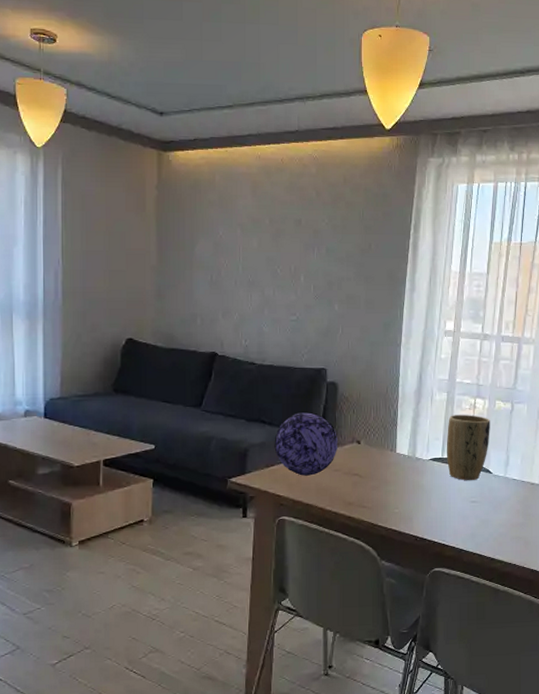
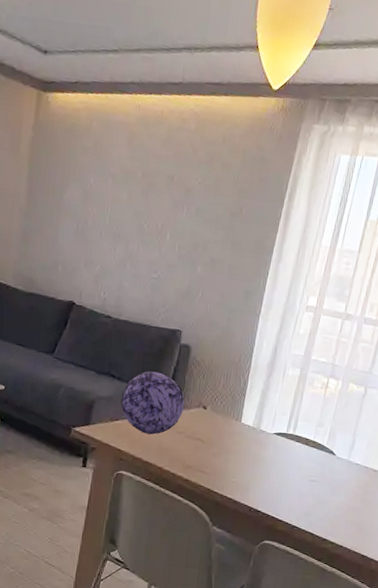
plant pot: present [446,415,490,480] -> none [291,392,341,460]

